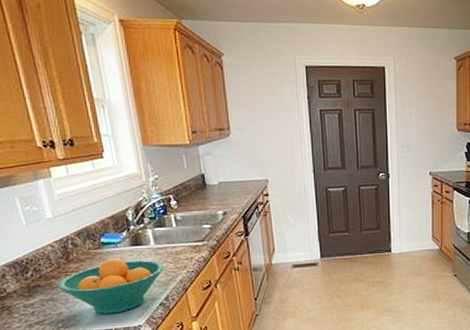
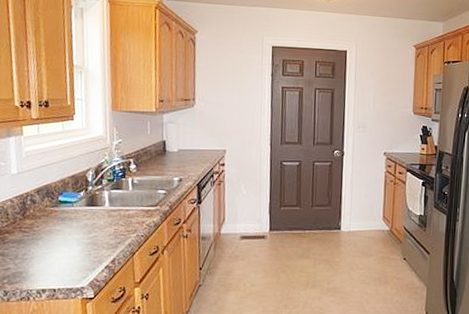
fruit bowl: present [58,257,164,314] -> none [10,216,115,273]

